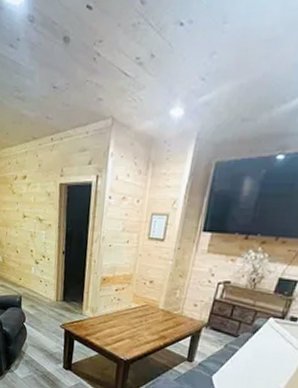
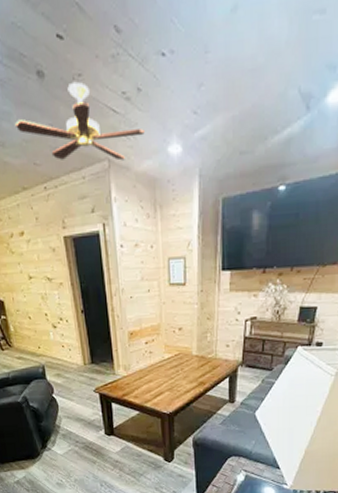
ceiling fan: none [36,46,151,120] -> present [14,81,145,161]

